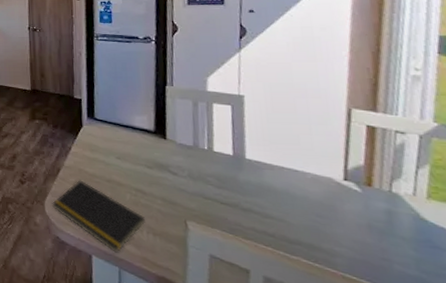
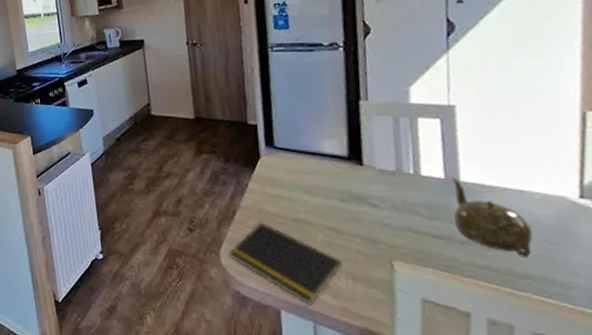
teapot: none [238,155,304,227] -> present [451,178,533,258]

